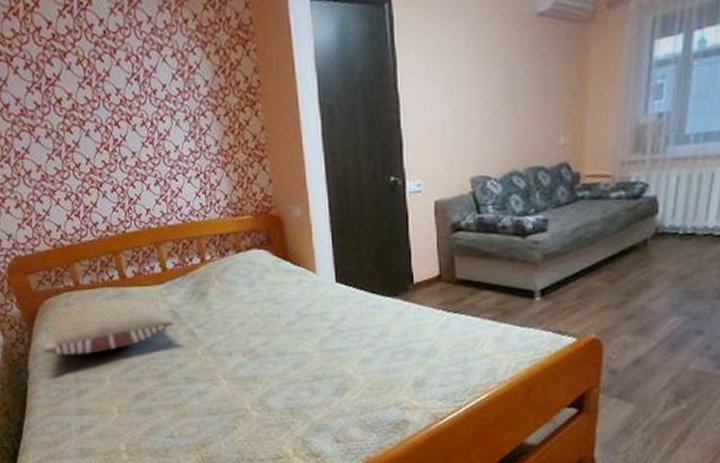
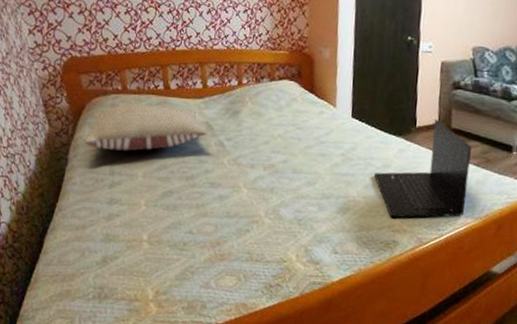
laptop: none [370,271,485,394] -> present [373,119,471,219]

